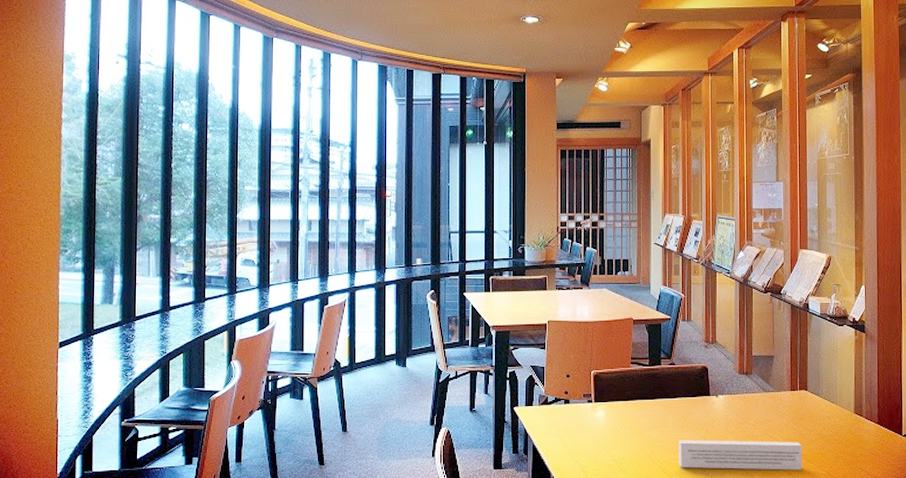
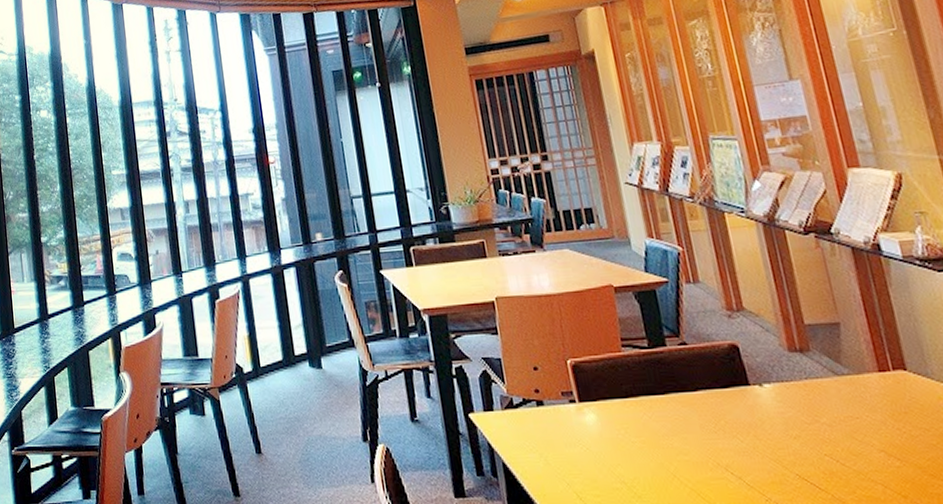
book: present [678,440,802,470] -> none [713,448,926,492]

